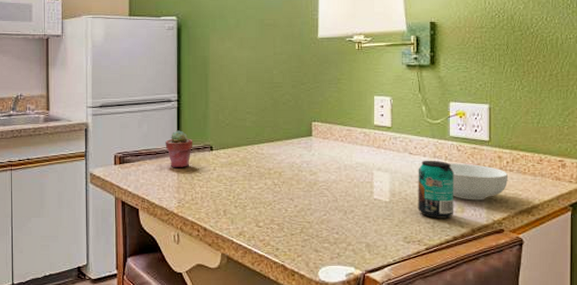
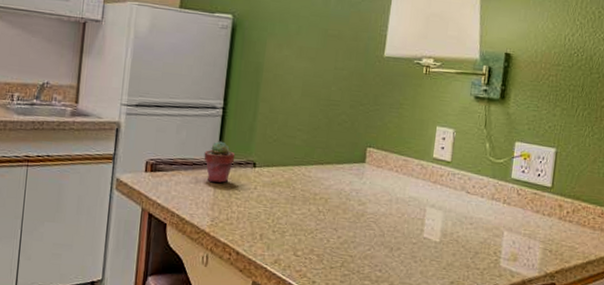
beverage can: present [418,160,454,219] -> none [468,201,512,266]
cereal bowl: present [449,163,508,201] -> none [507,207,566,250]

